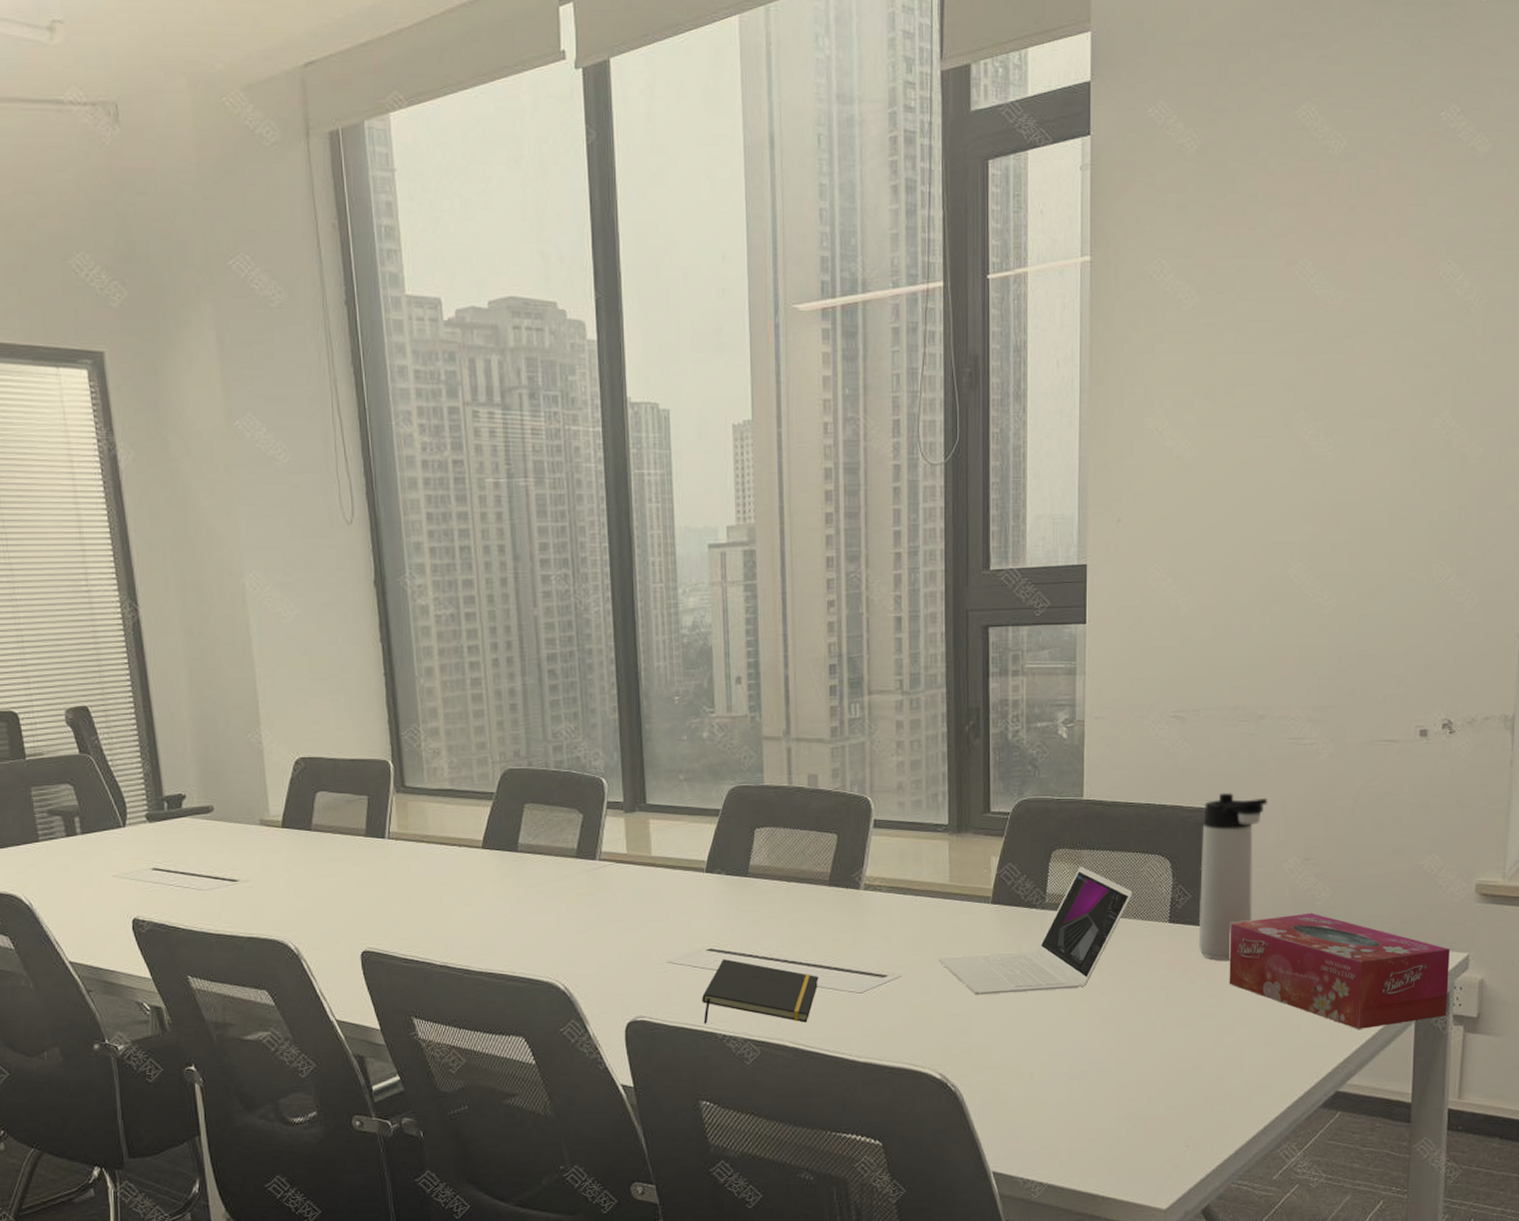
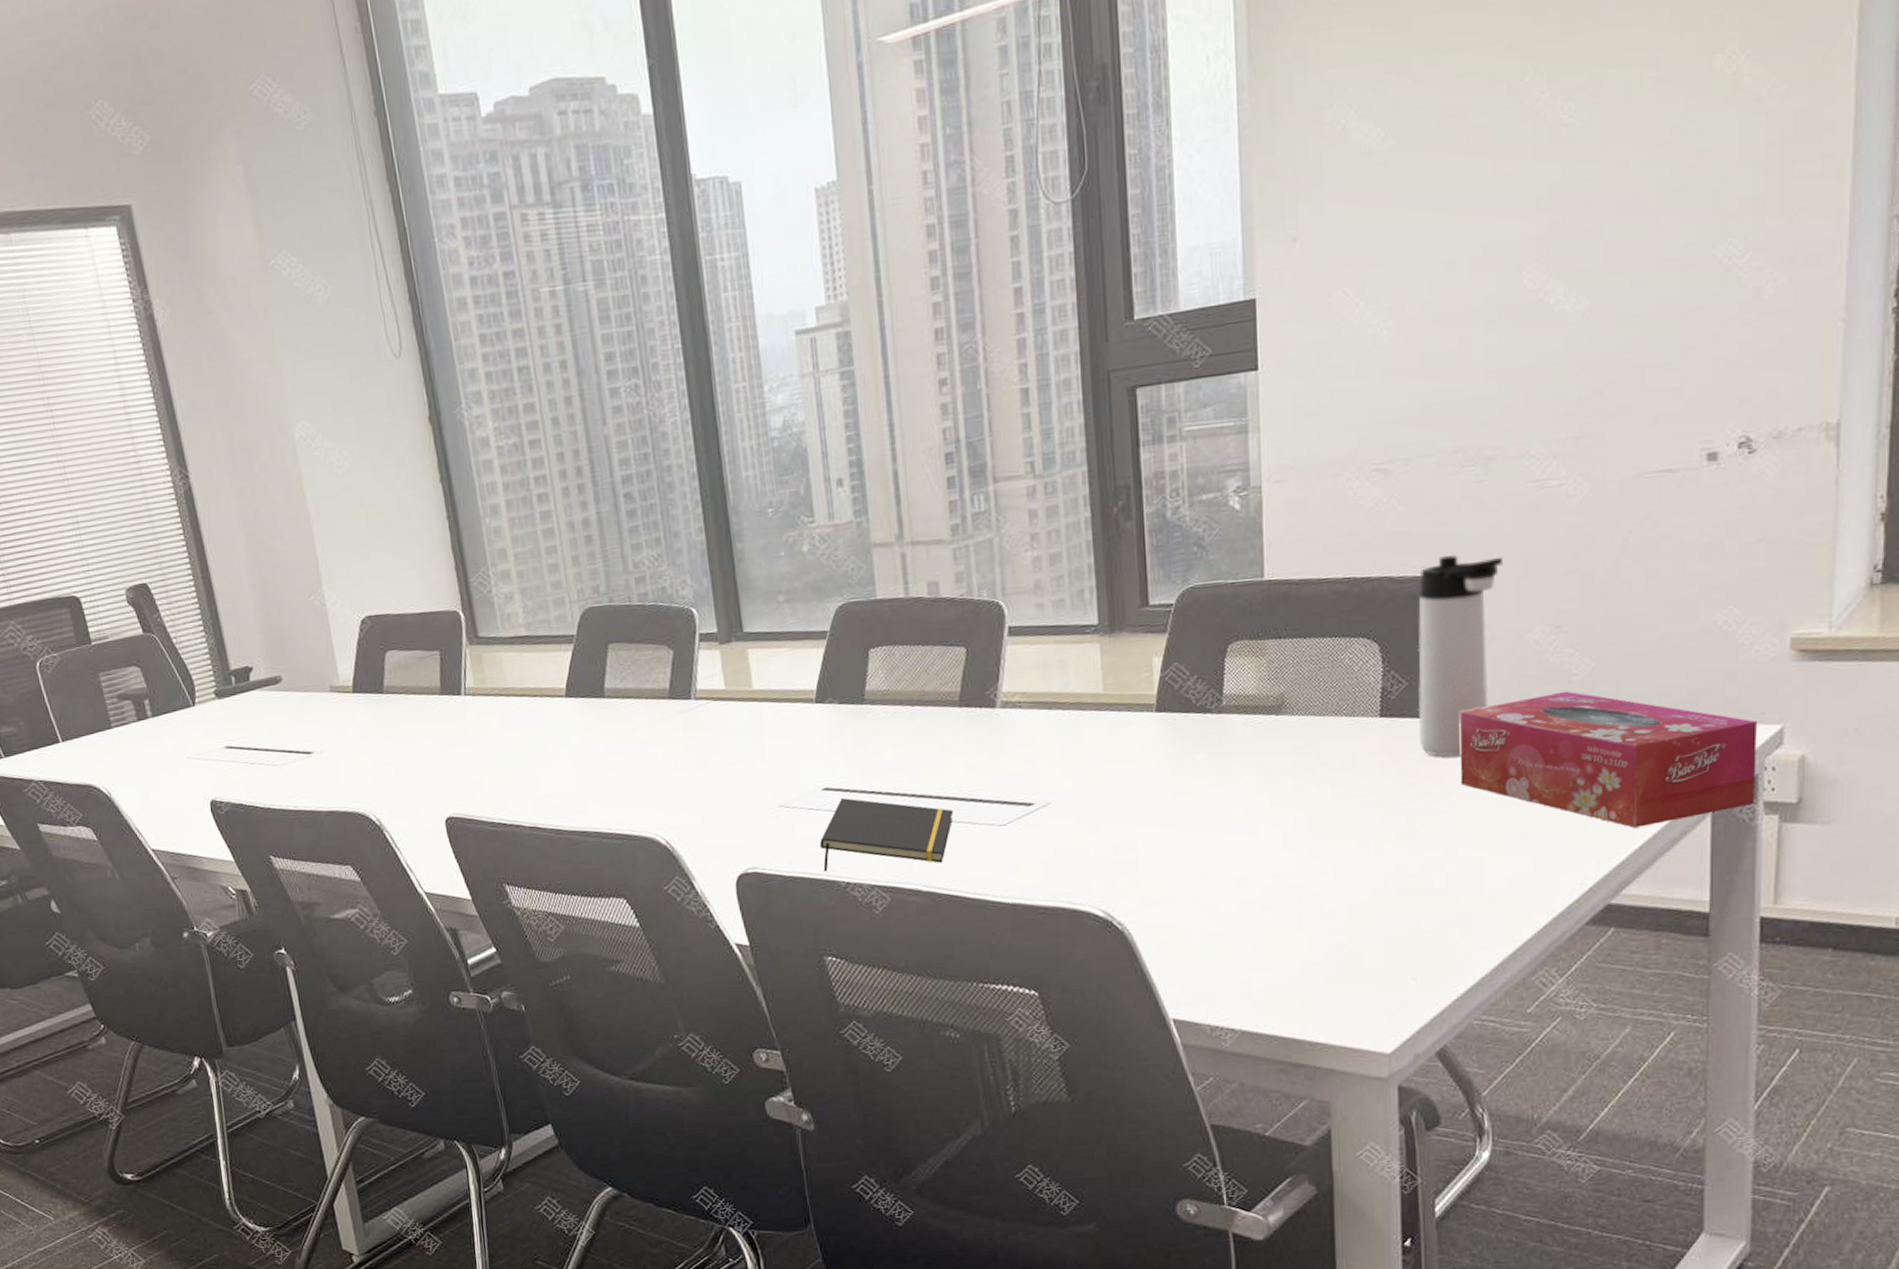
laptop: present [939,866,1133,995] -> none [1095,659,1332,819]

